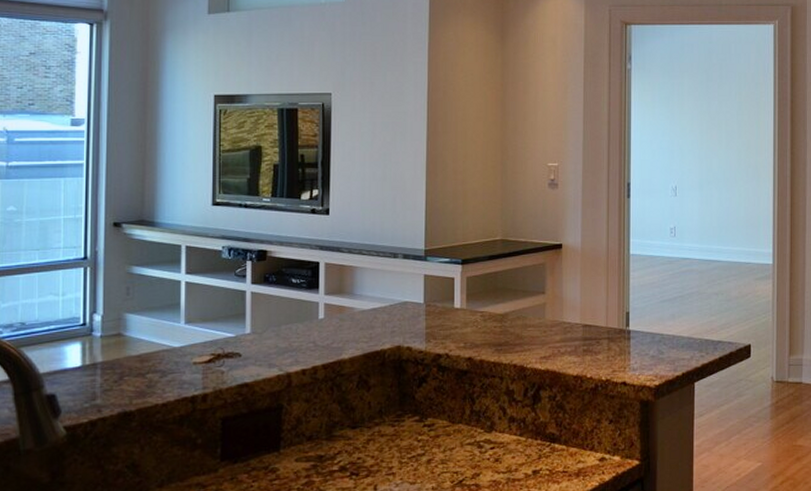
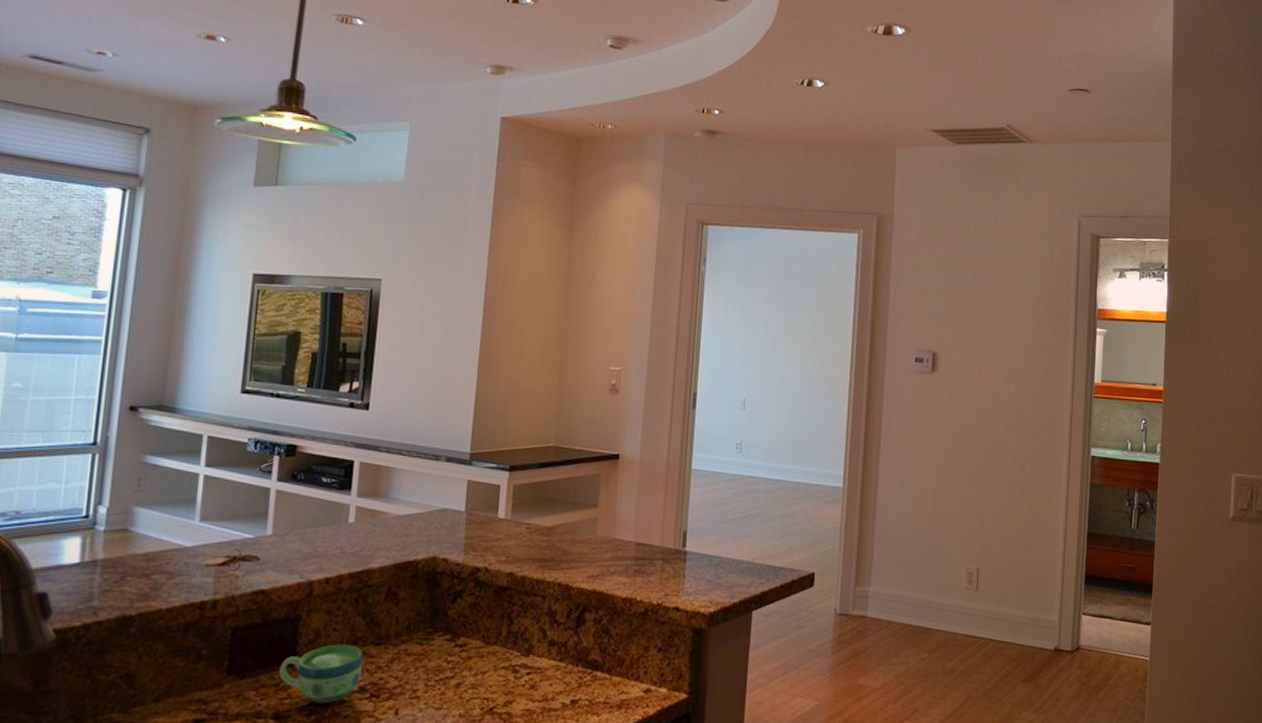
cup: none [267,428,341,484] -> present [279,644,363,704]

